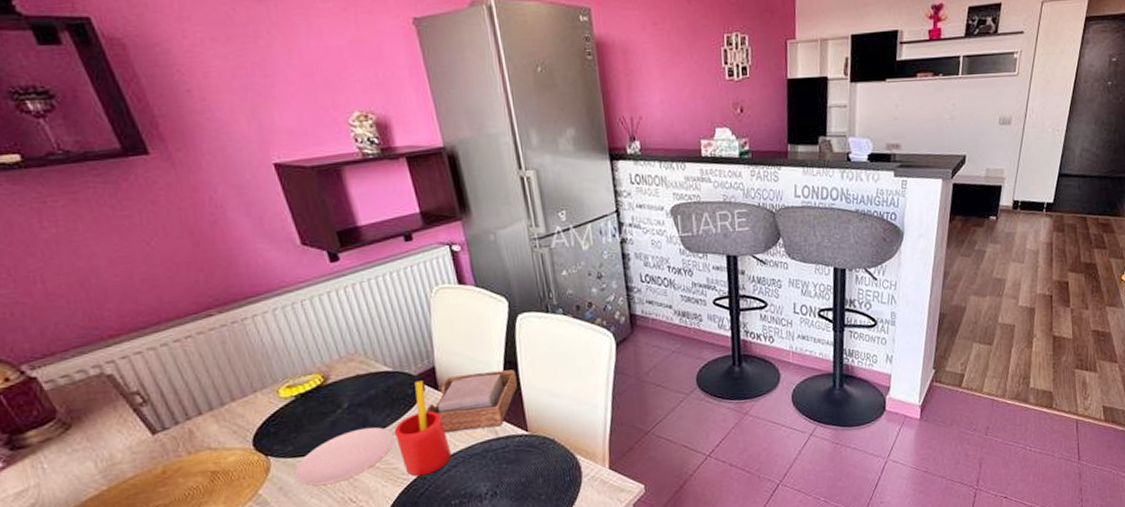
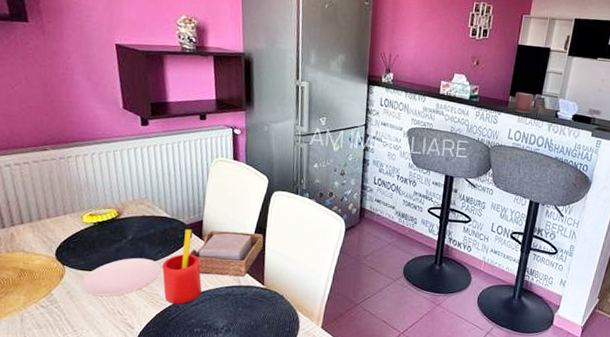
mug: none [794,137,825,164] -> present [513,91,539,114]

